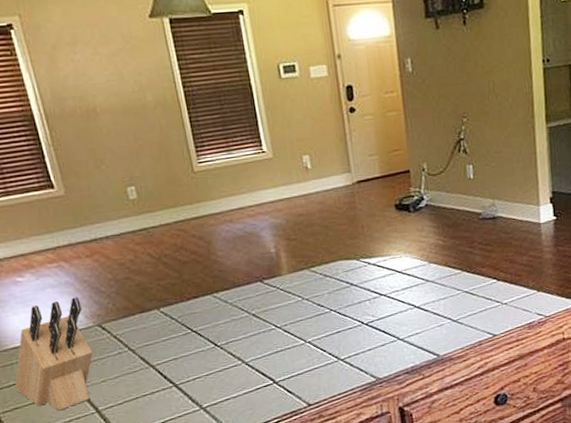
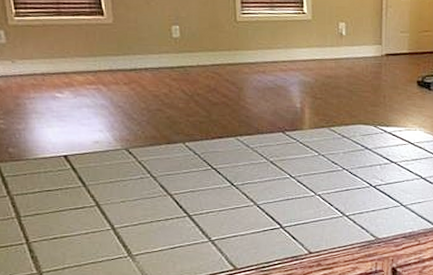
knife block: present [15,297,93,411] -> none [39,119,117,223]

